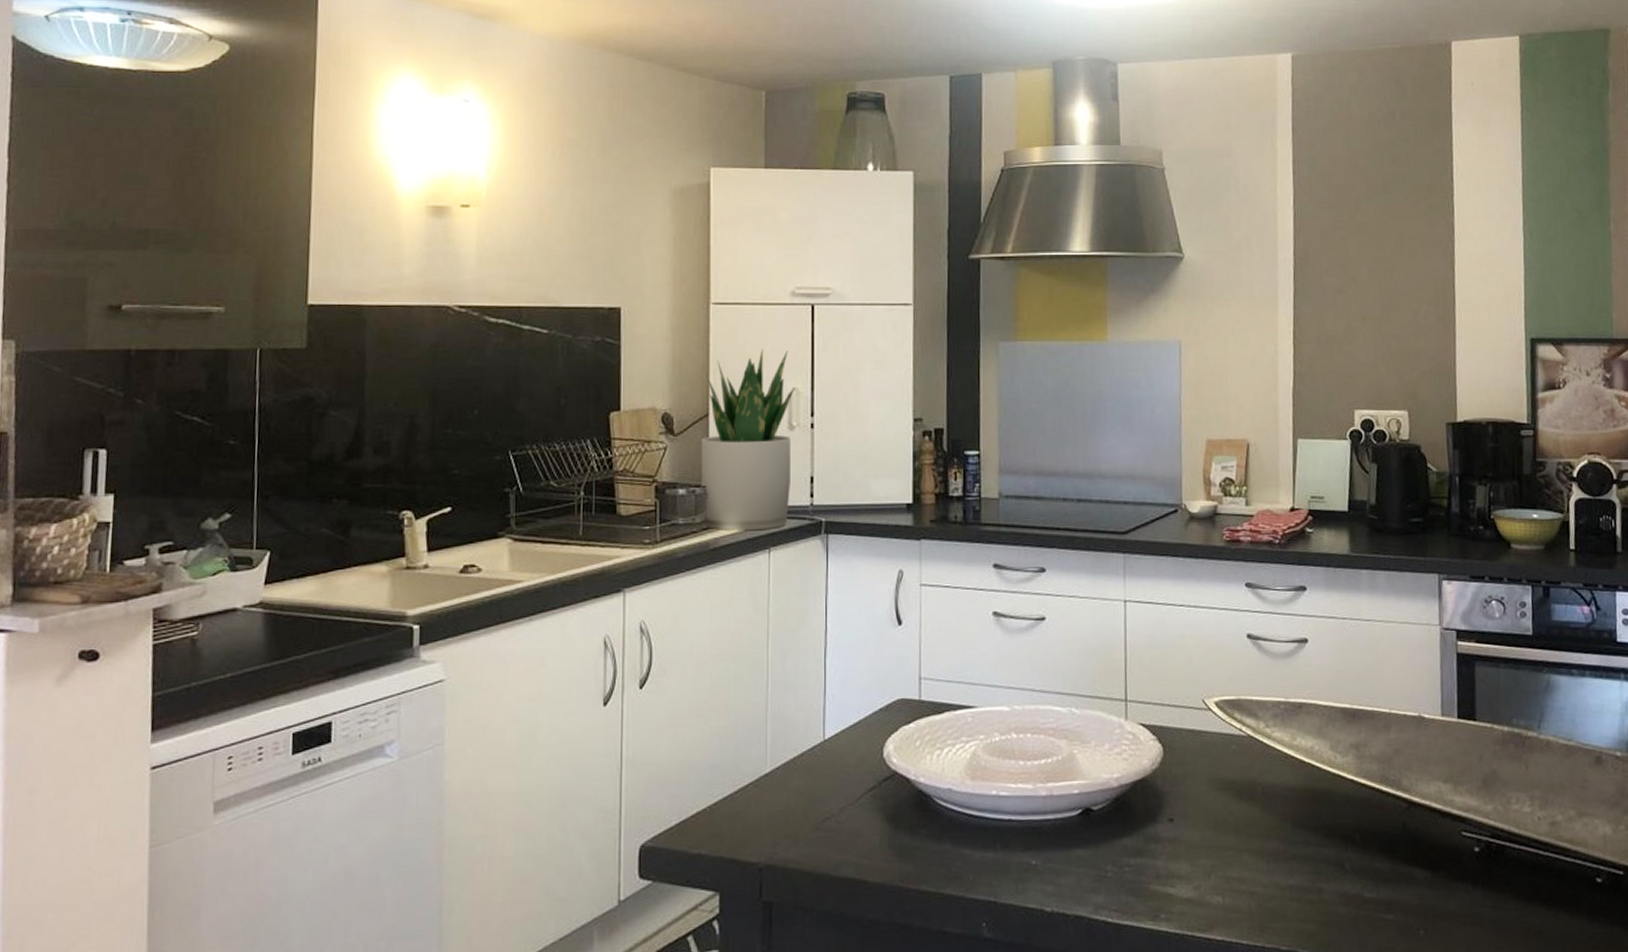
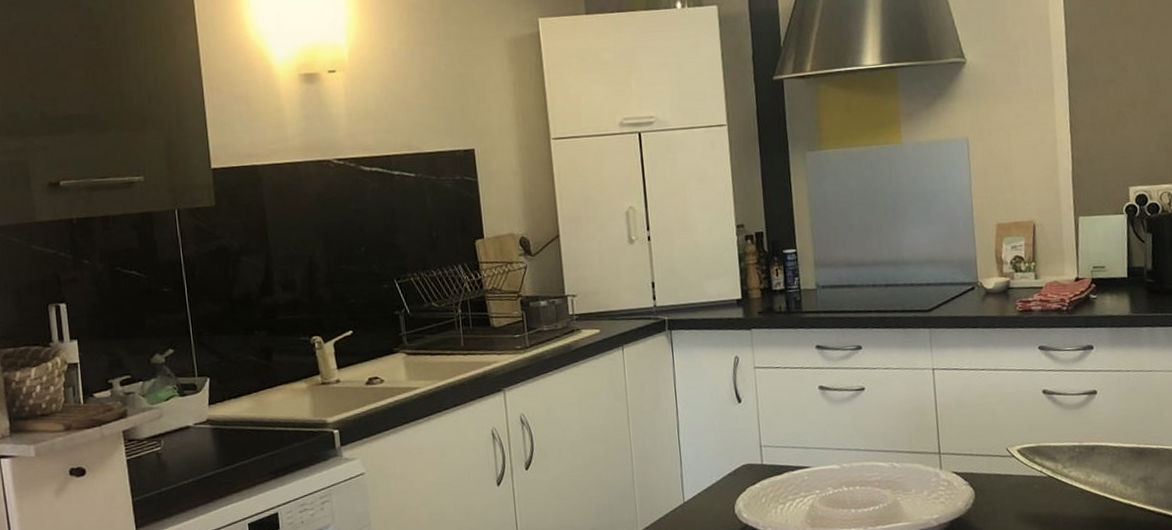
planter: present [700,348,794,532] -> none [551,175,636,334]

